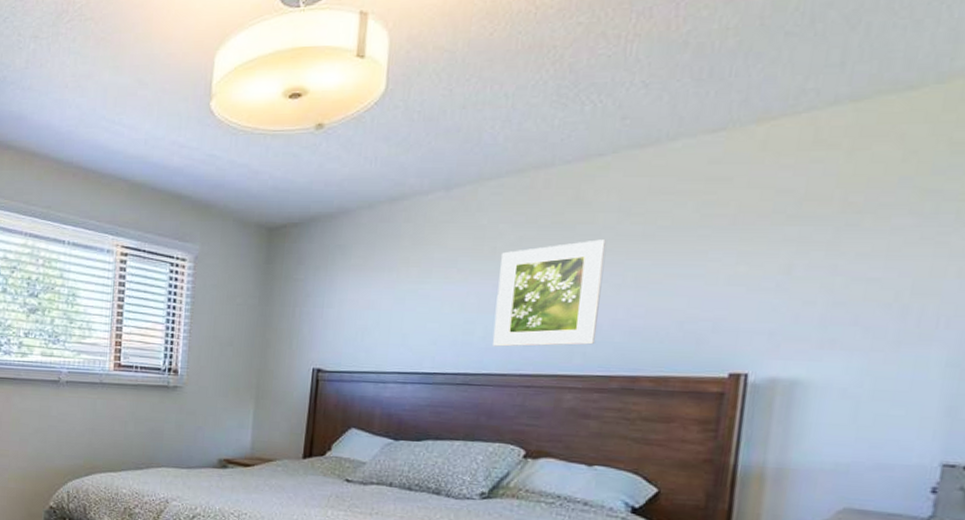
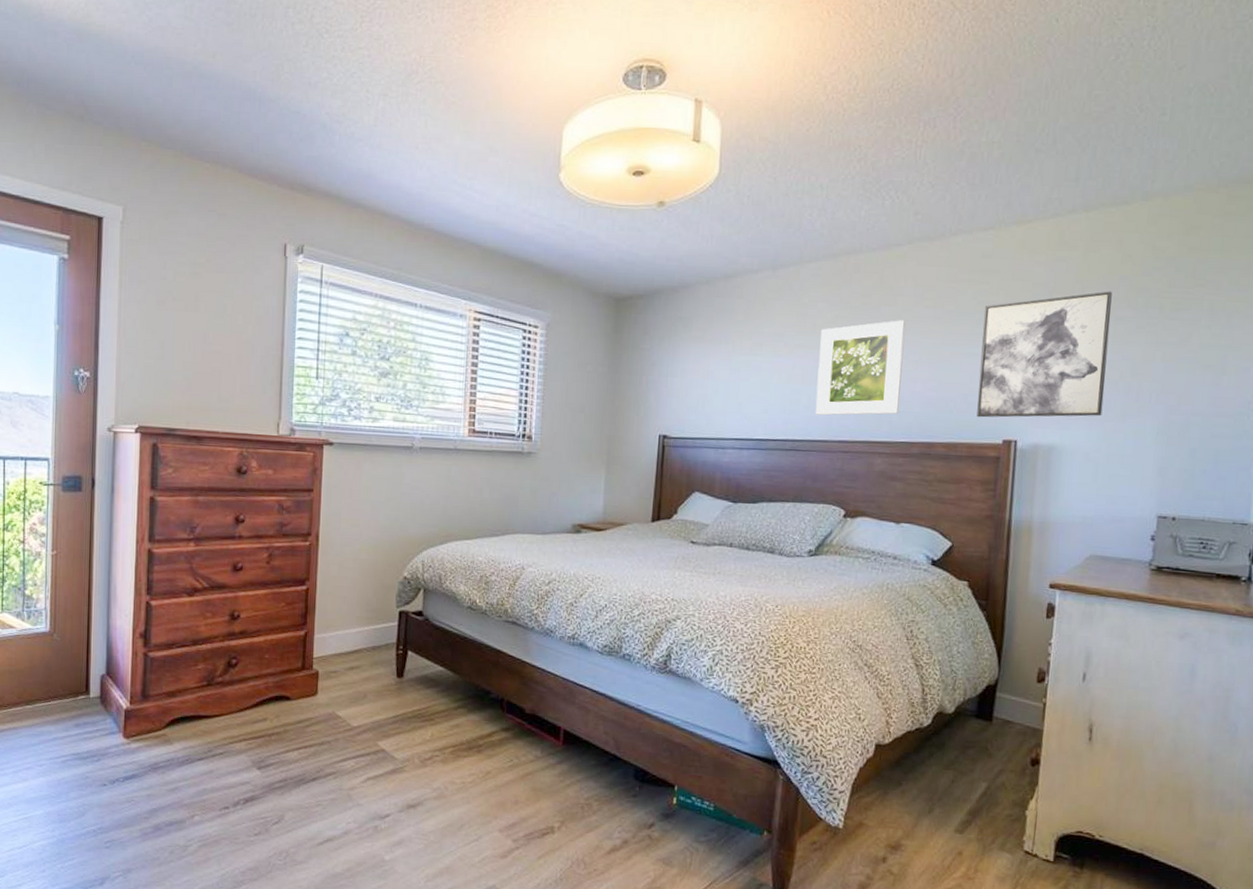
wall art: none [695,195,888,348] -> present [976,291,1112,418]

